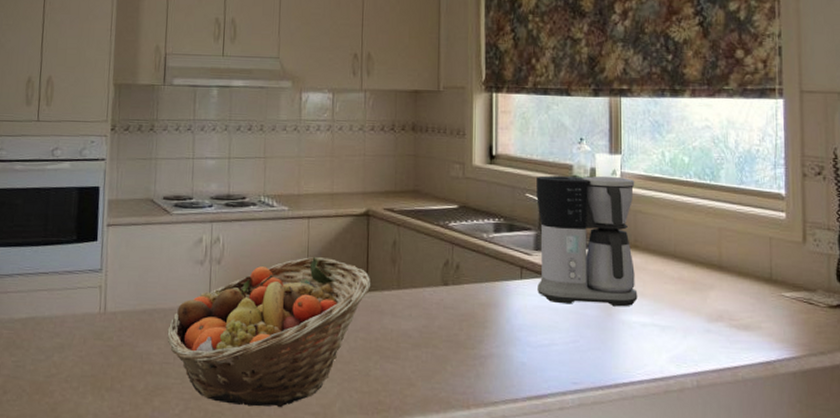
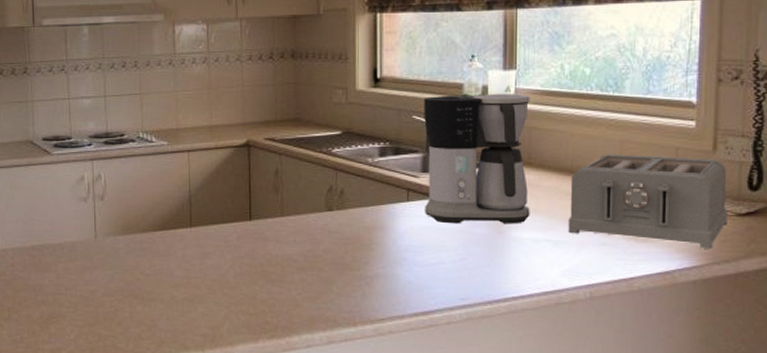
fruit basket: present [167,256,371,408] -> none [57,188,255,331]
toaster: none [674,240,821,340] -> present [568,154,728,249]

